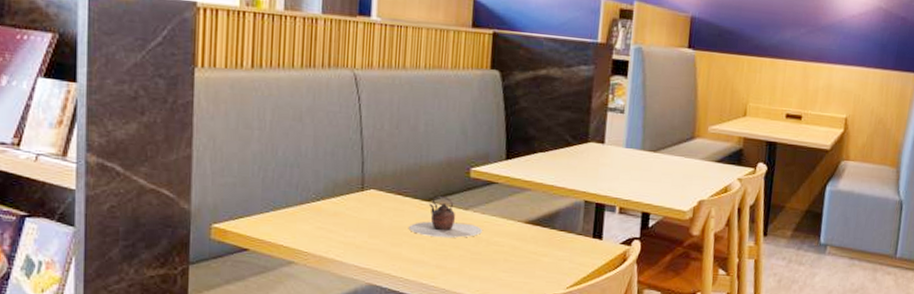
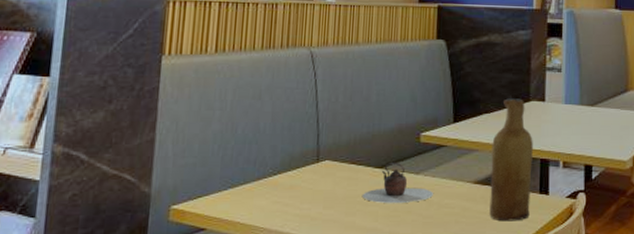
vase: none [539,138,590,264] -> present [489,98,533,222]

